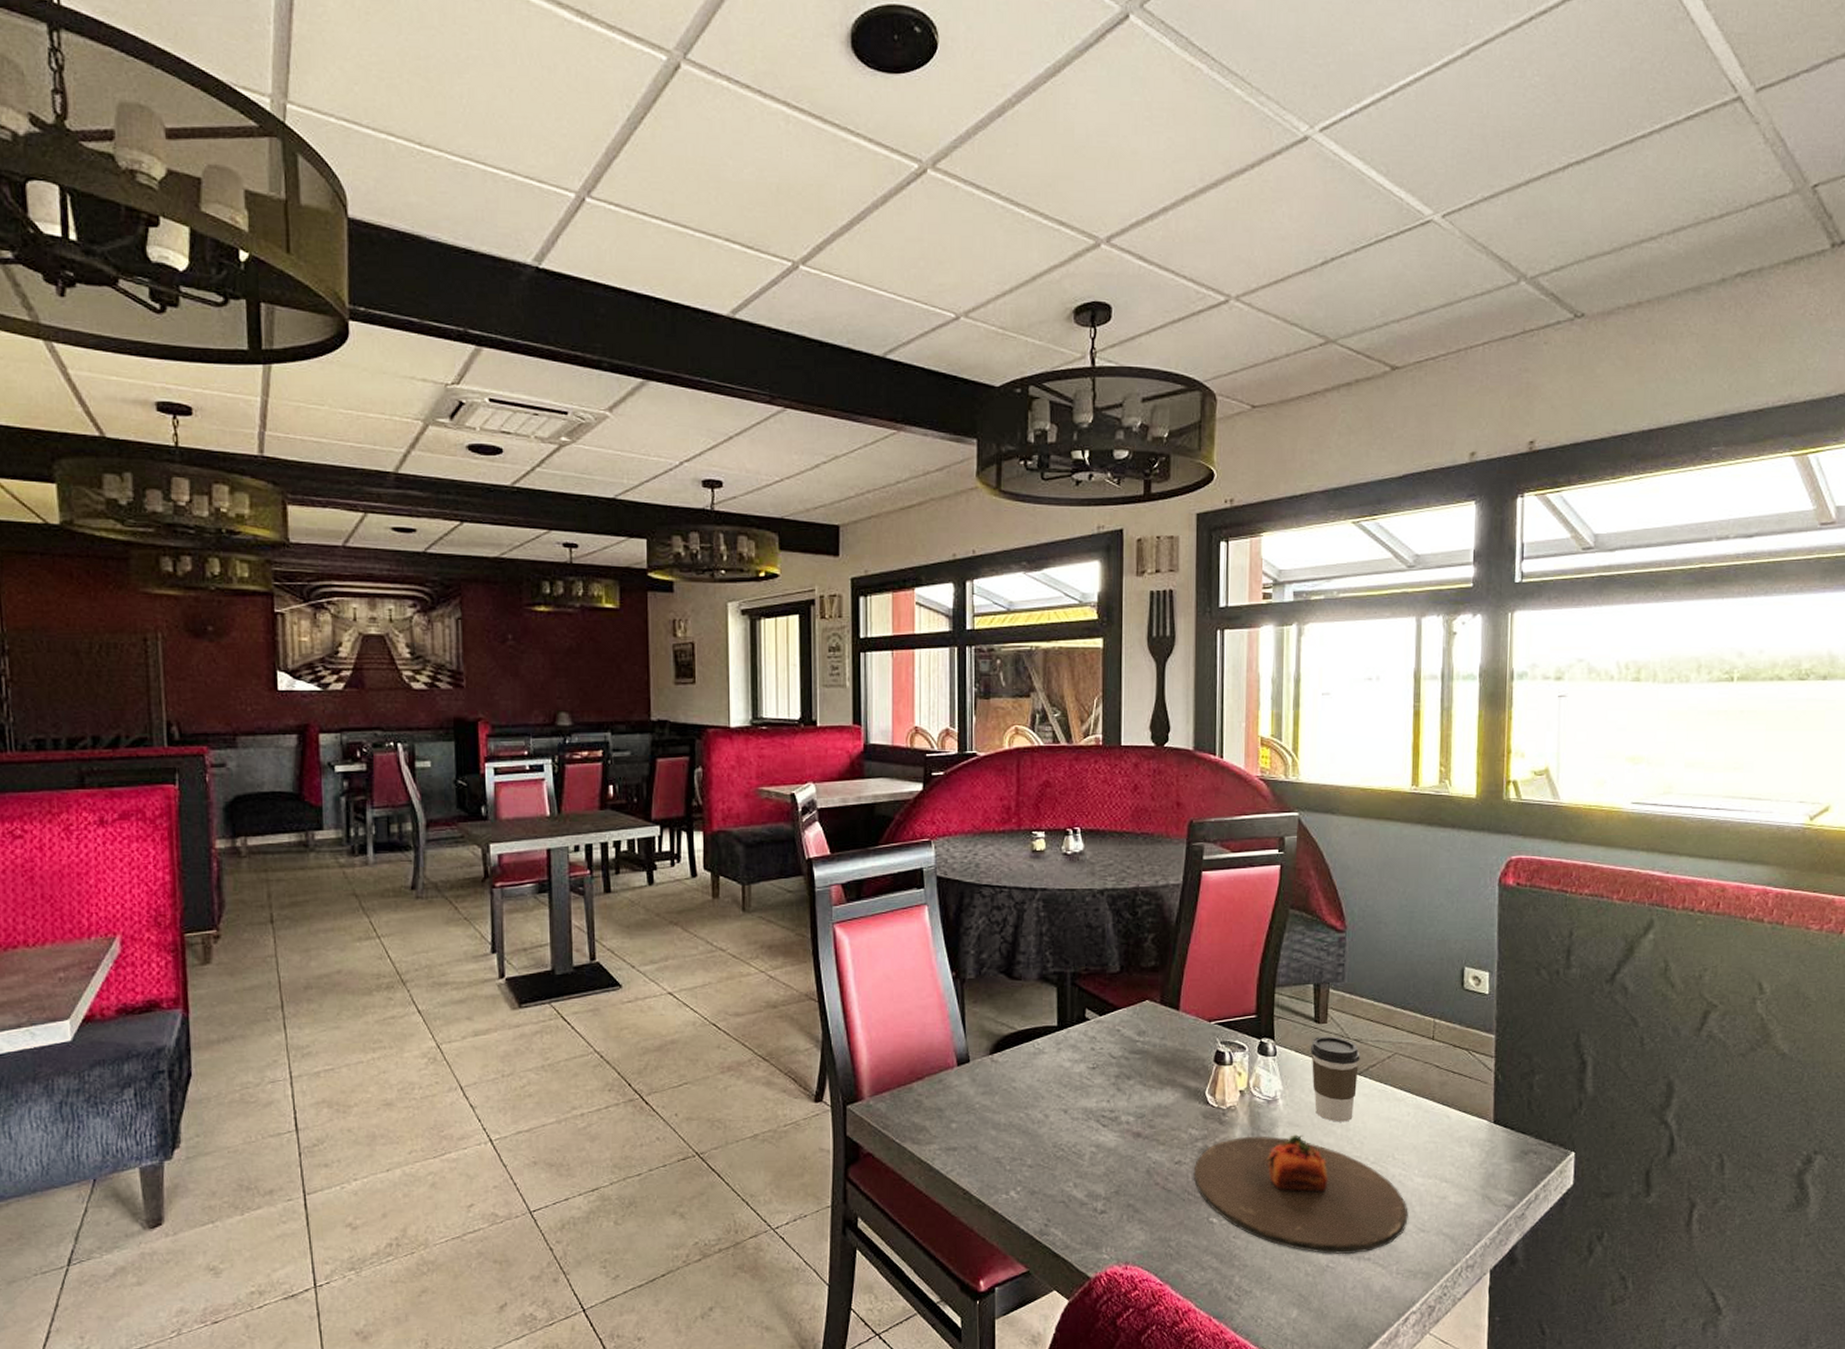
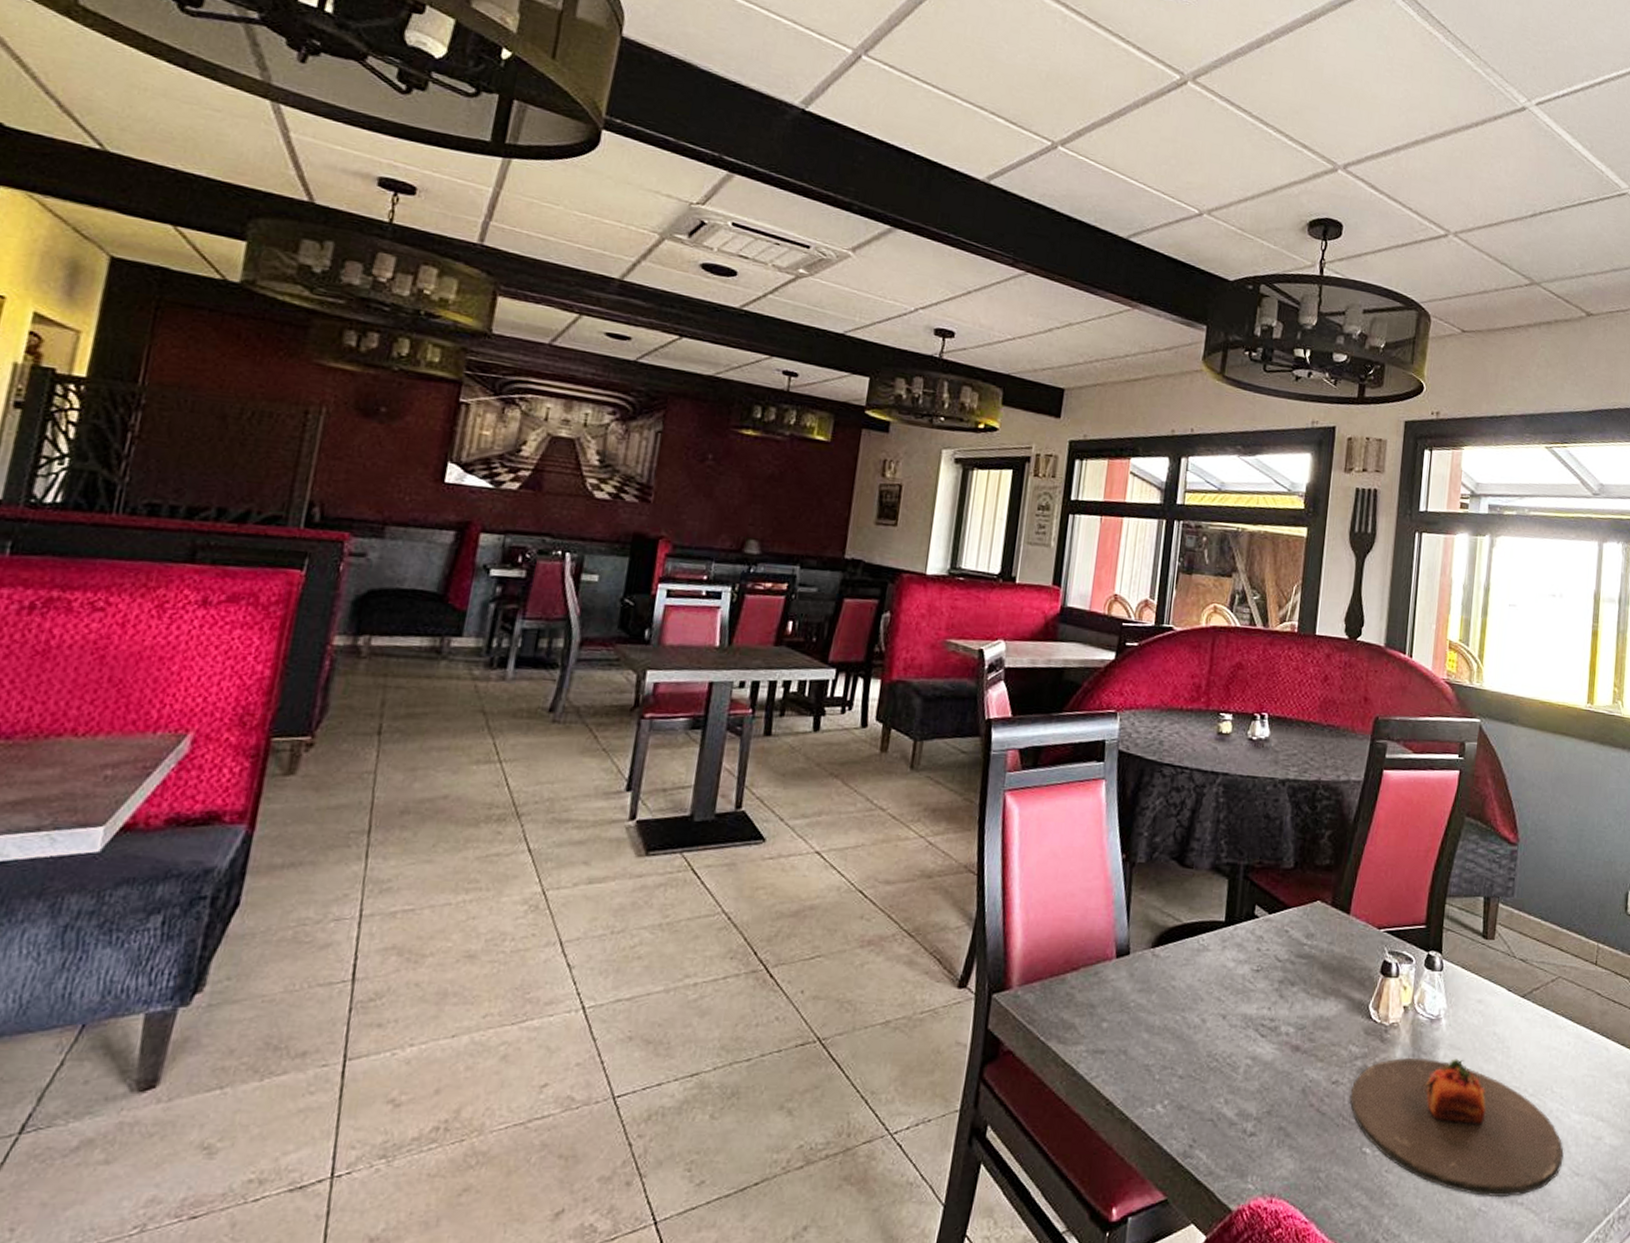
coffee cup: present [1310,1036,1360,1122] -> none [1476,953,1525,1048]

